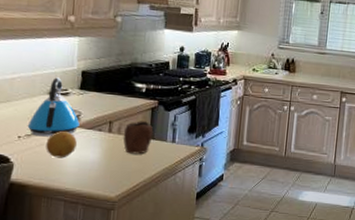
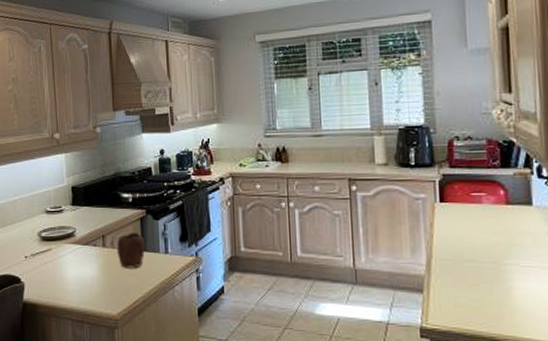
kettle: present [27,77,80,137] -> none [31,195,76,255]
fruit: present [46,131,77,158] -> none [49,249,75,276]

